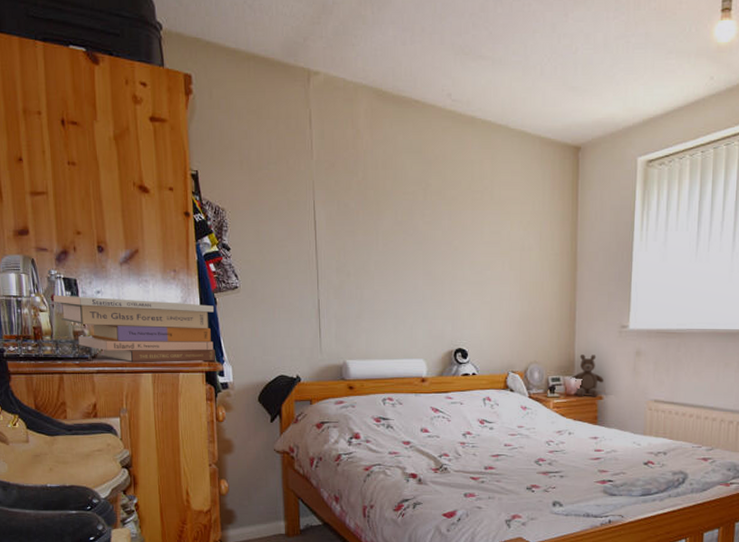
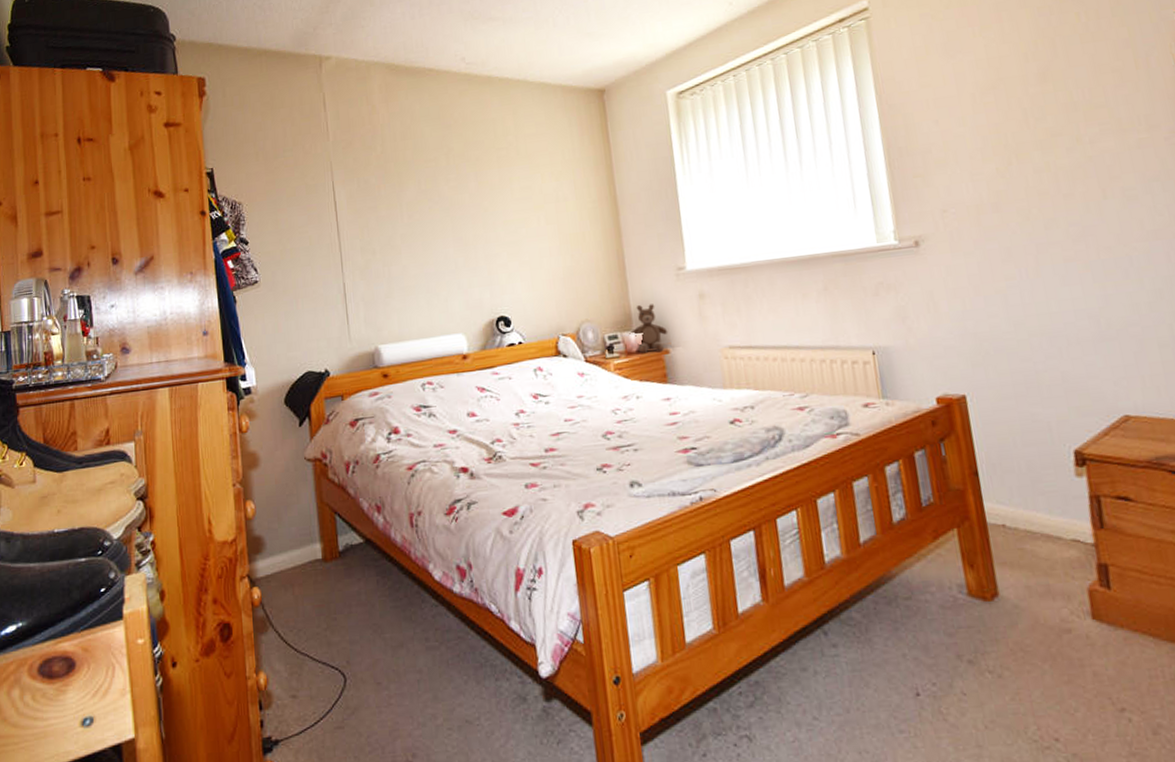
books: present [53,294,216,363] -> none [66,304,237,379]

